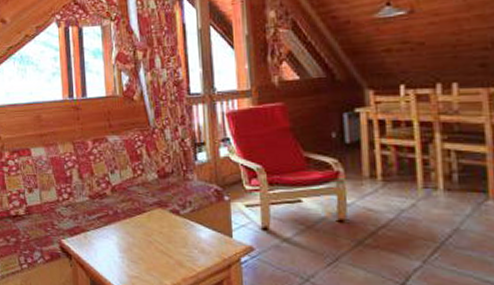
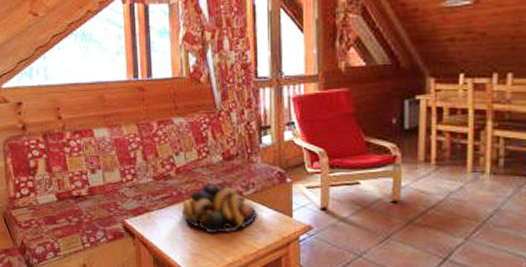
fruit bowl: none [118,202,195,255] -> present [182,183,257,234]

